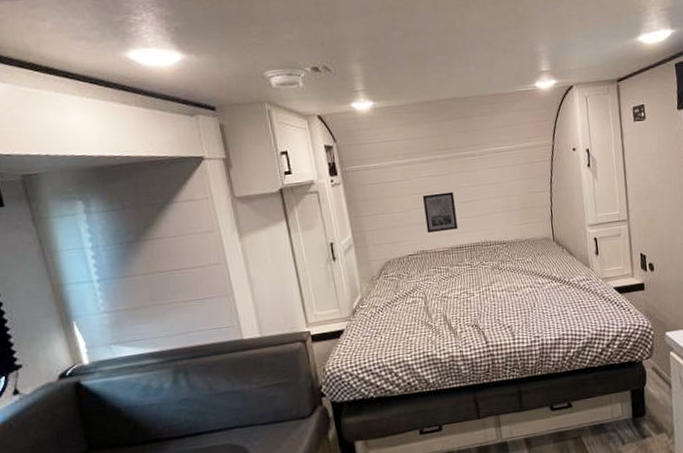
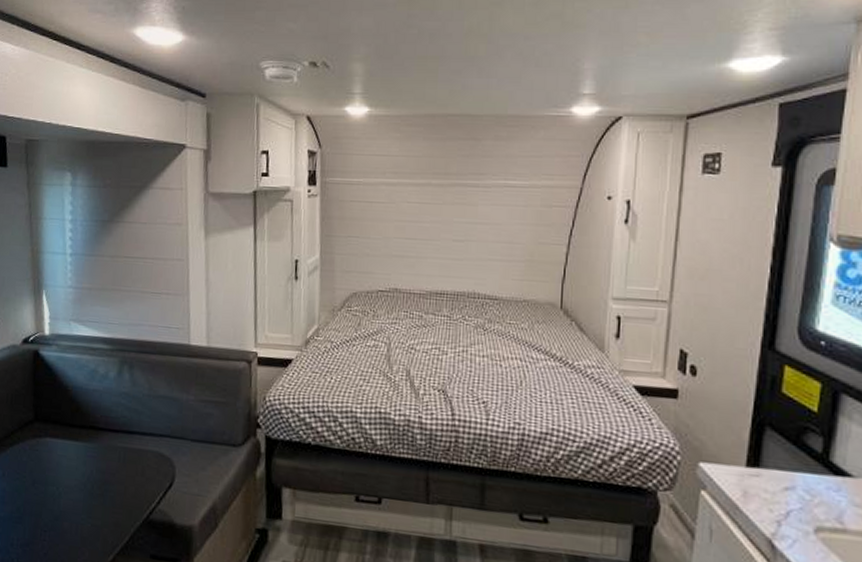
wall art: present [423,191,458,234] -> none [405,223,444,271]

